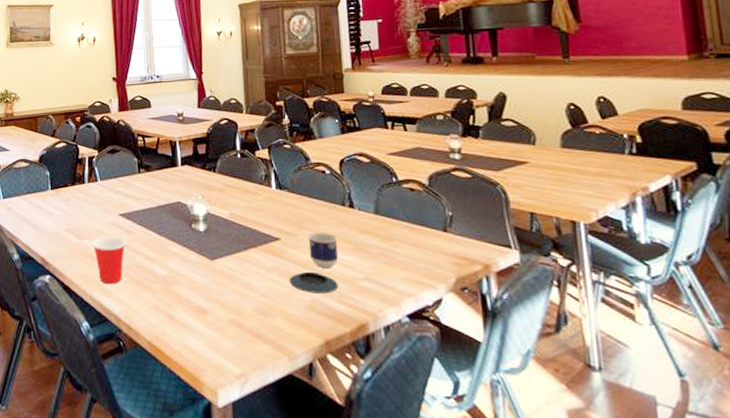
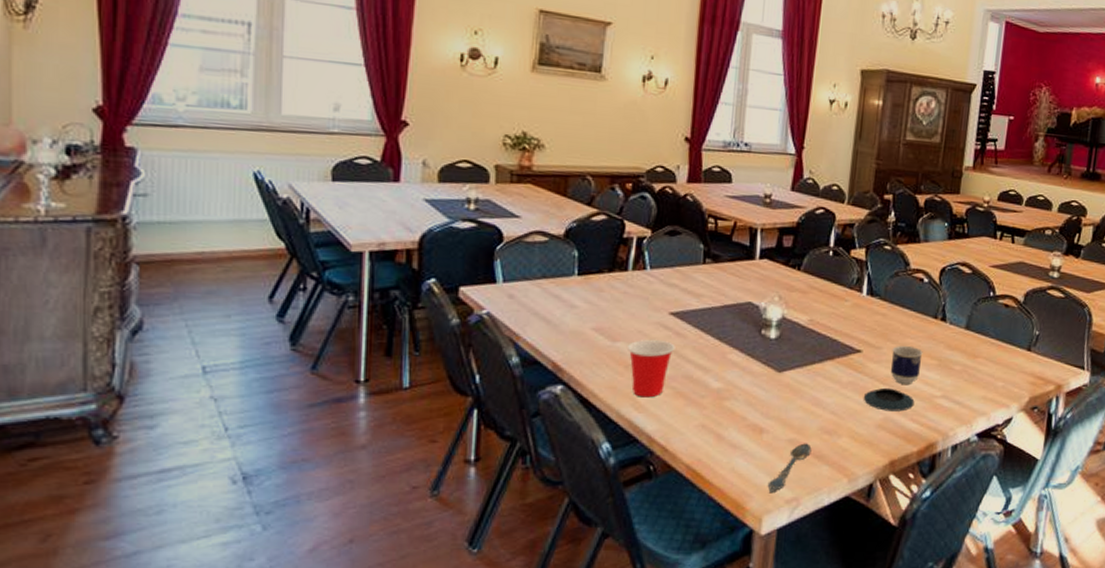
spoon: none [217,323,251,368] -> present [767,443,812,492]

